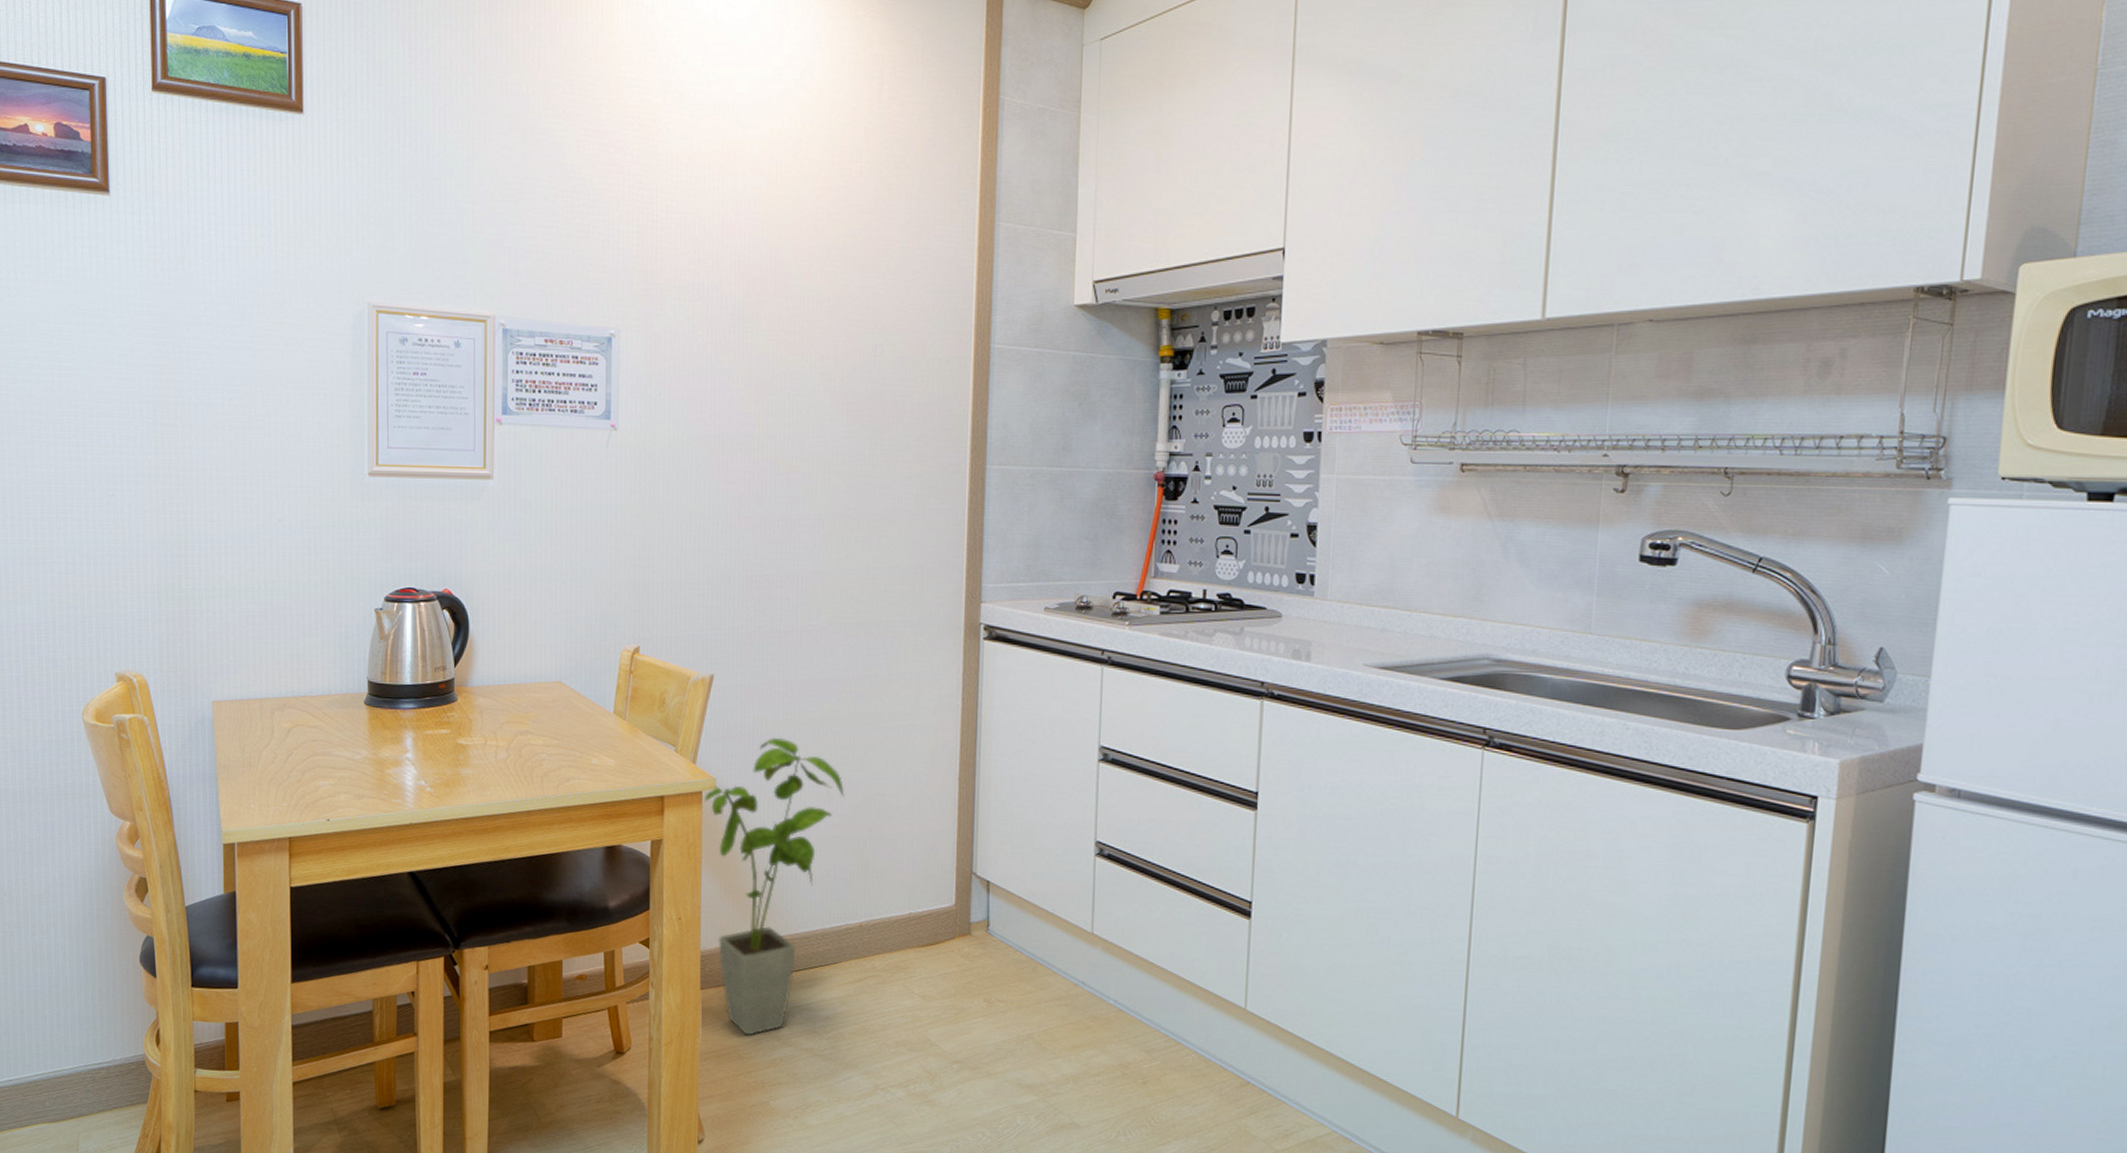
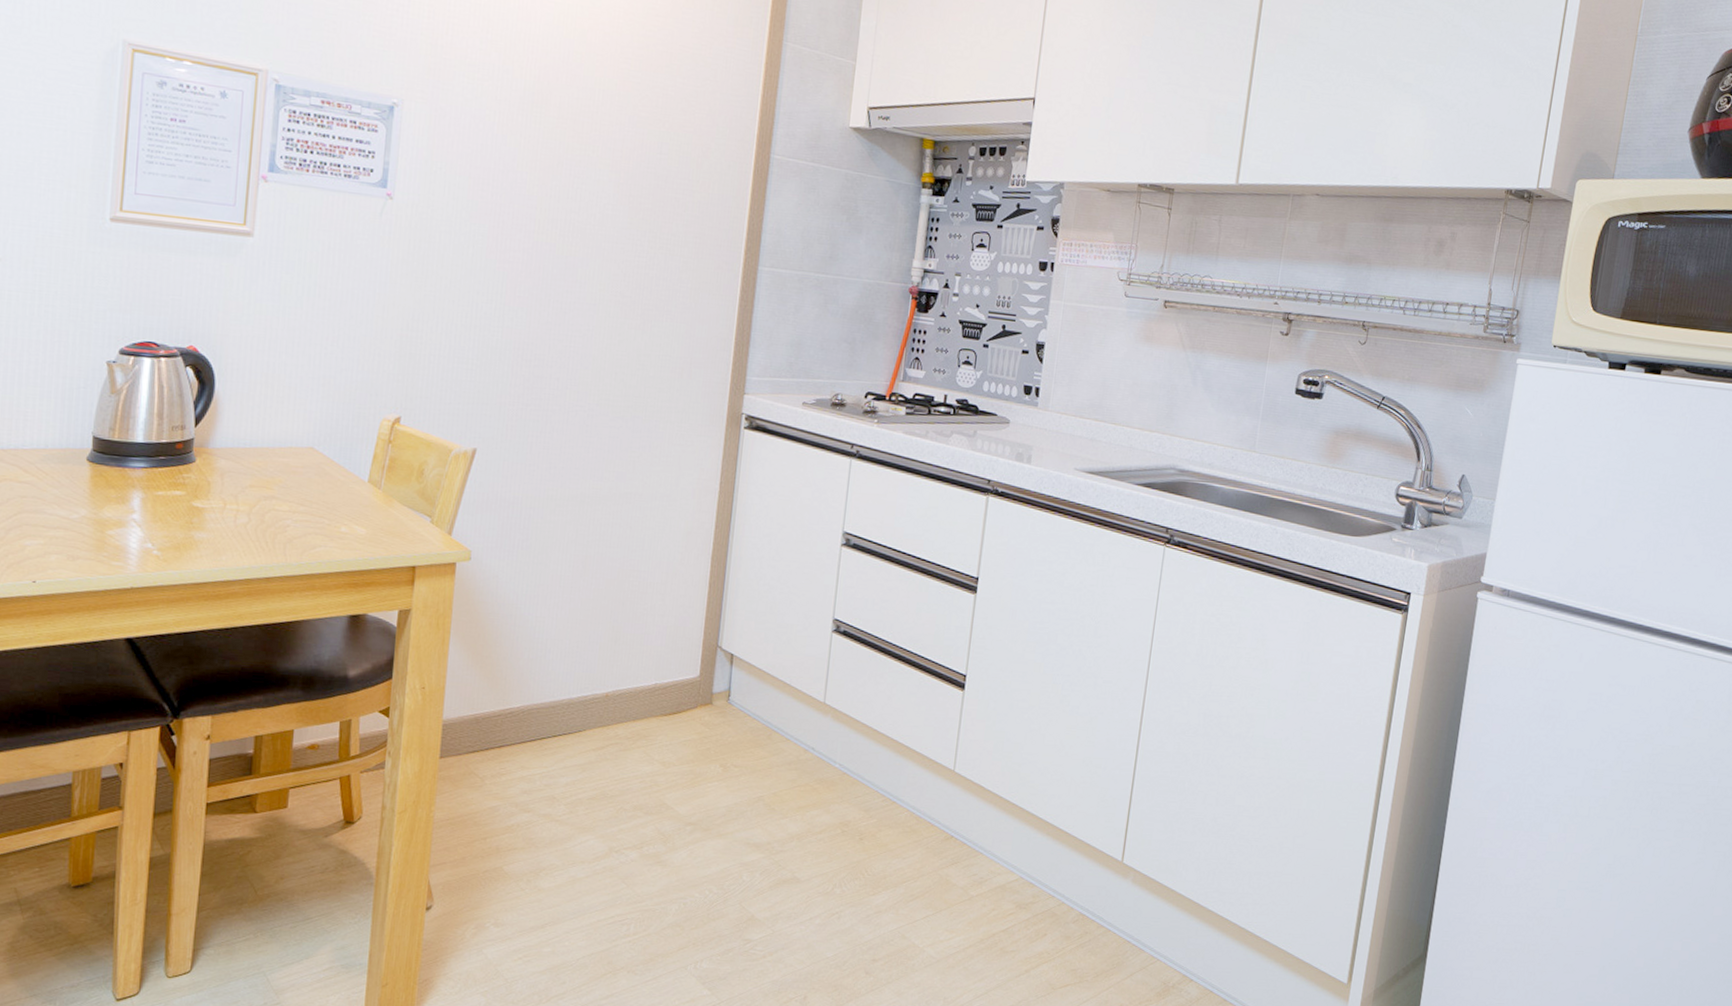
house plant: present [704,737,845,1036] -> none [457,512,601,803]

